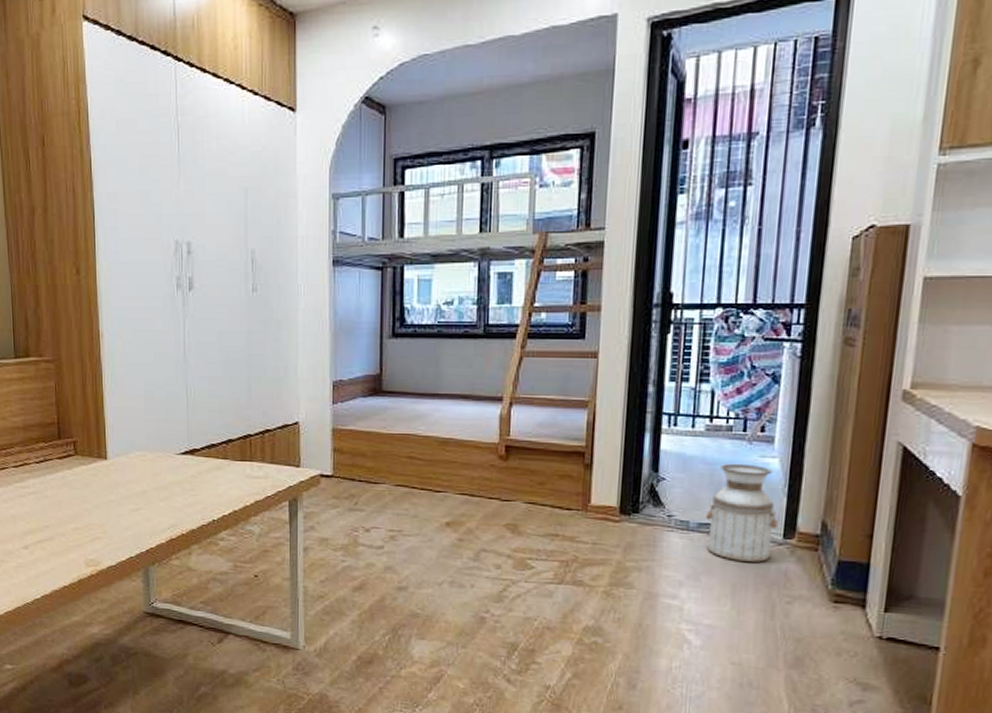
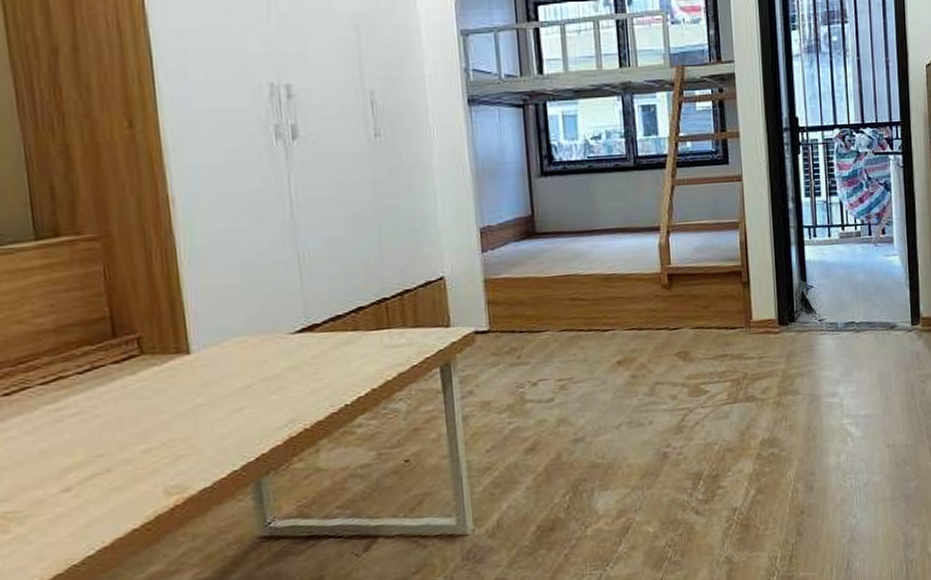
planter: present [706,463,778,562] -> none [850,264,906,352]

